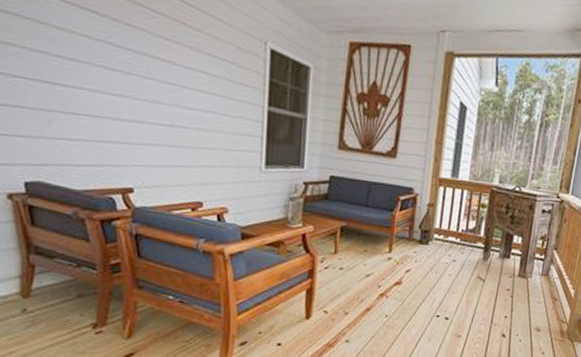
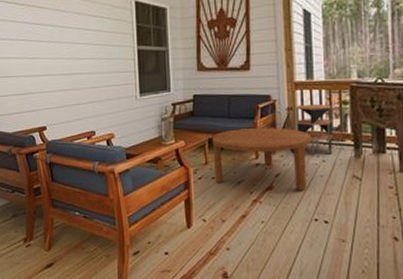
coffee table: none [343,219,447,287] -> present [212,127,312,190]
side table: none [433,202,470,255] -> present [295,103,333,156]

